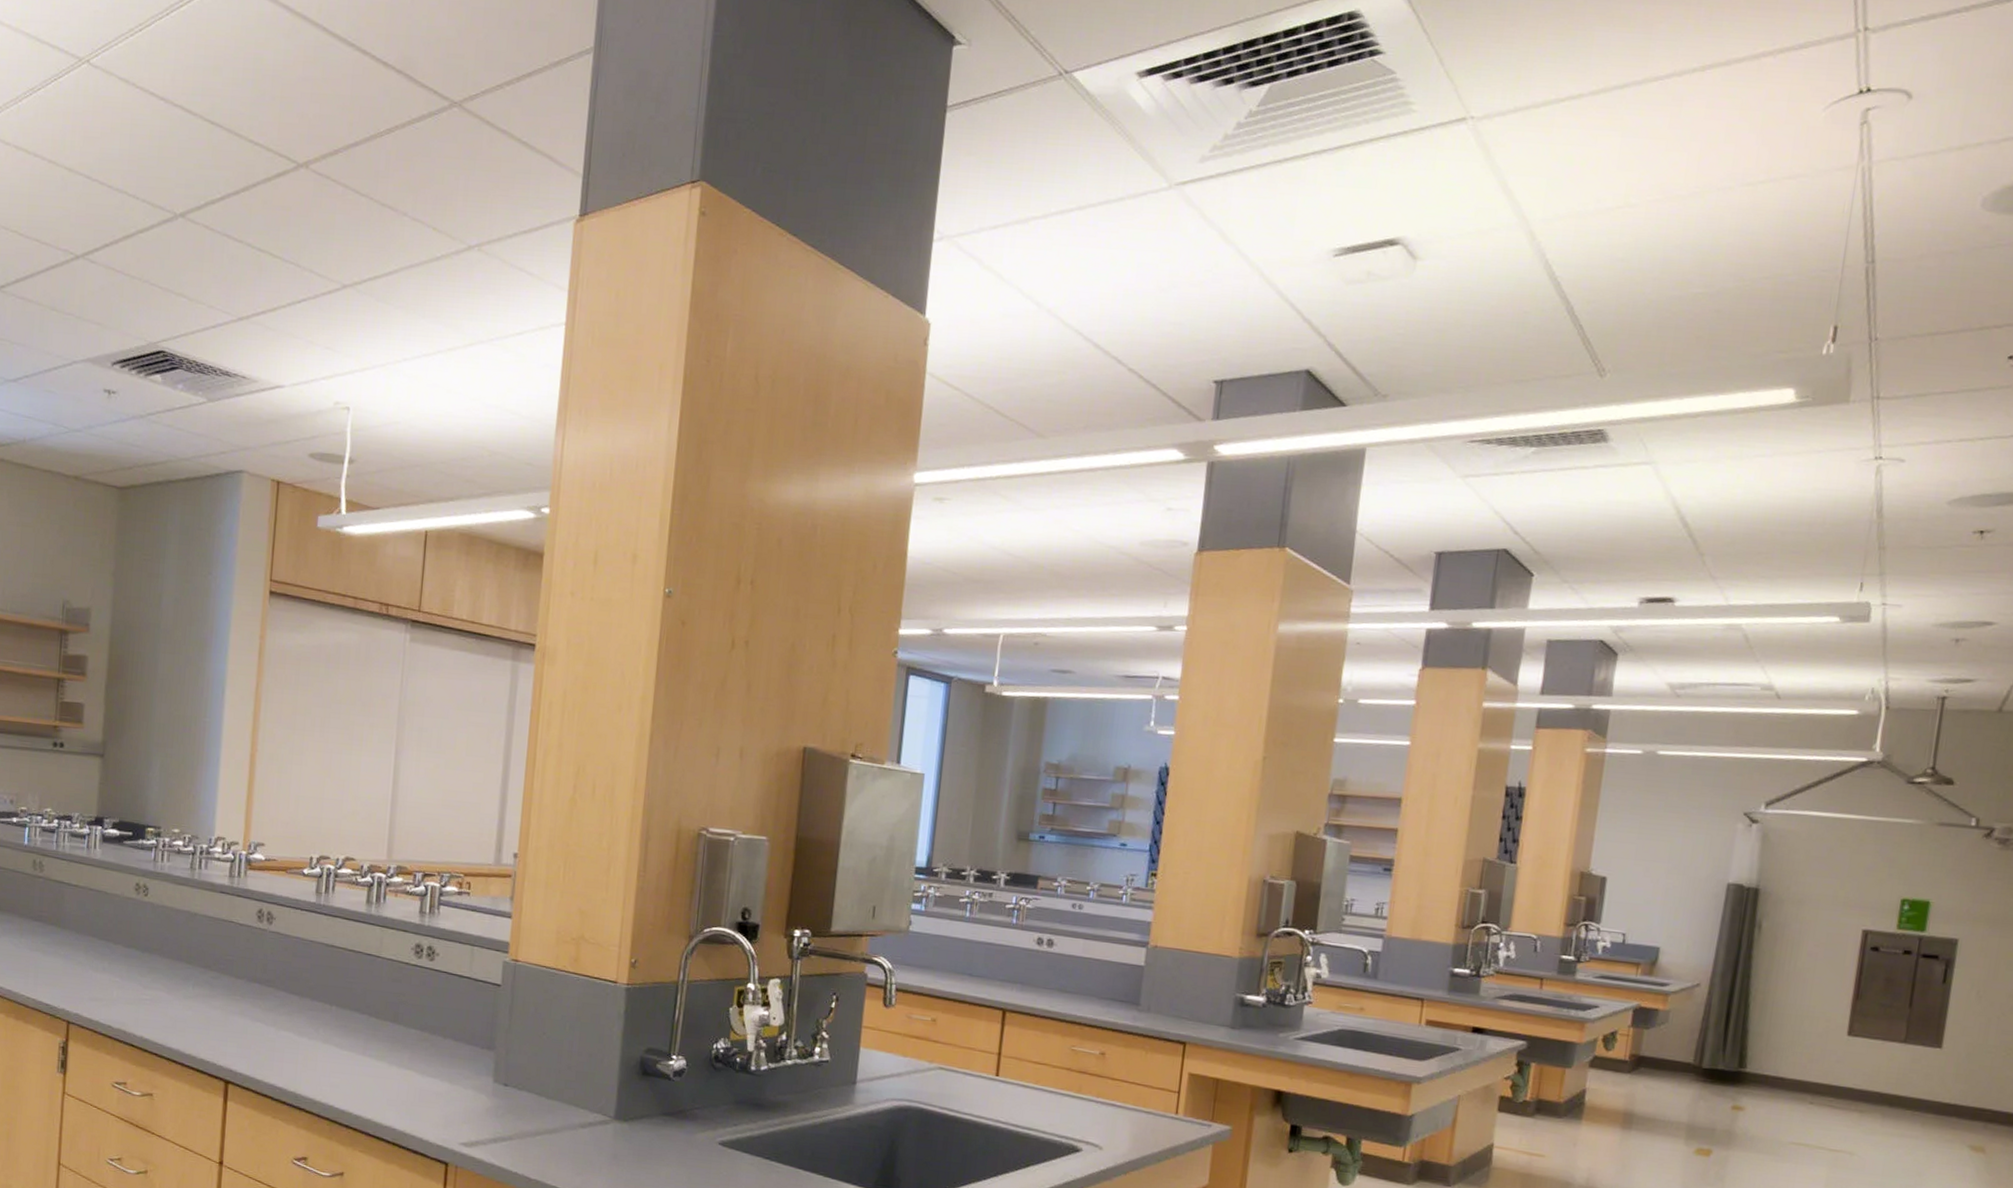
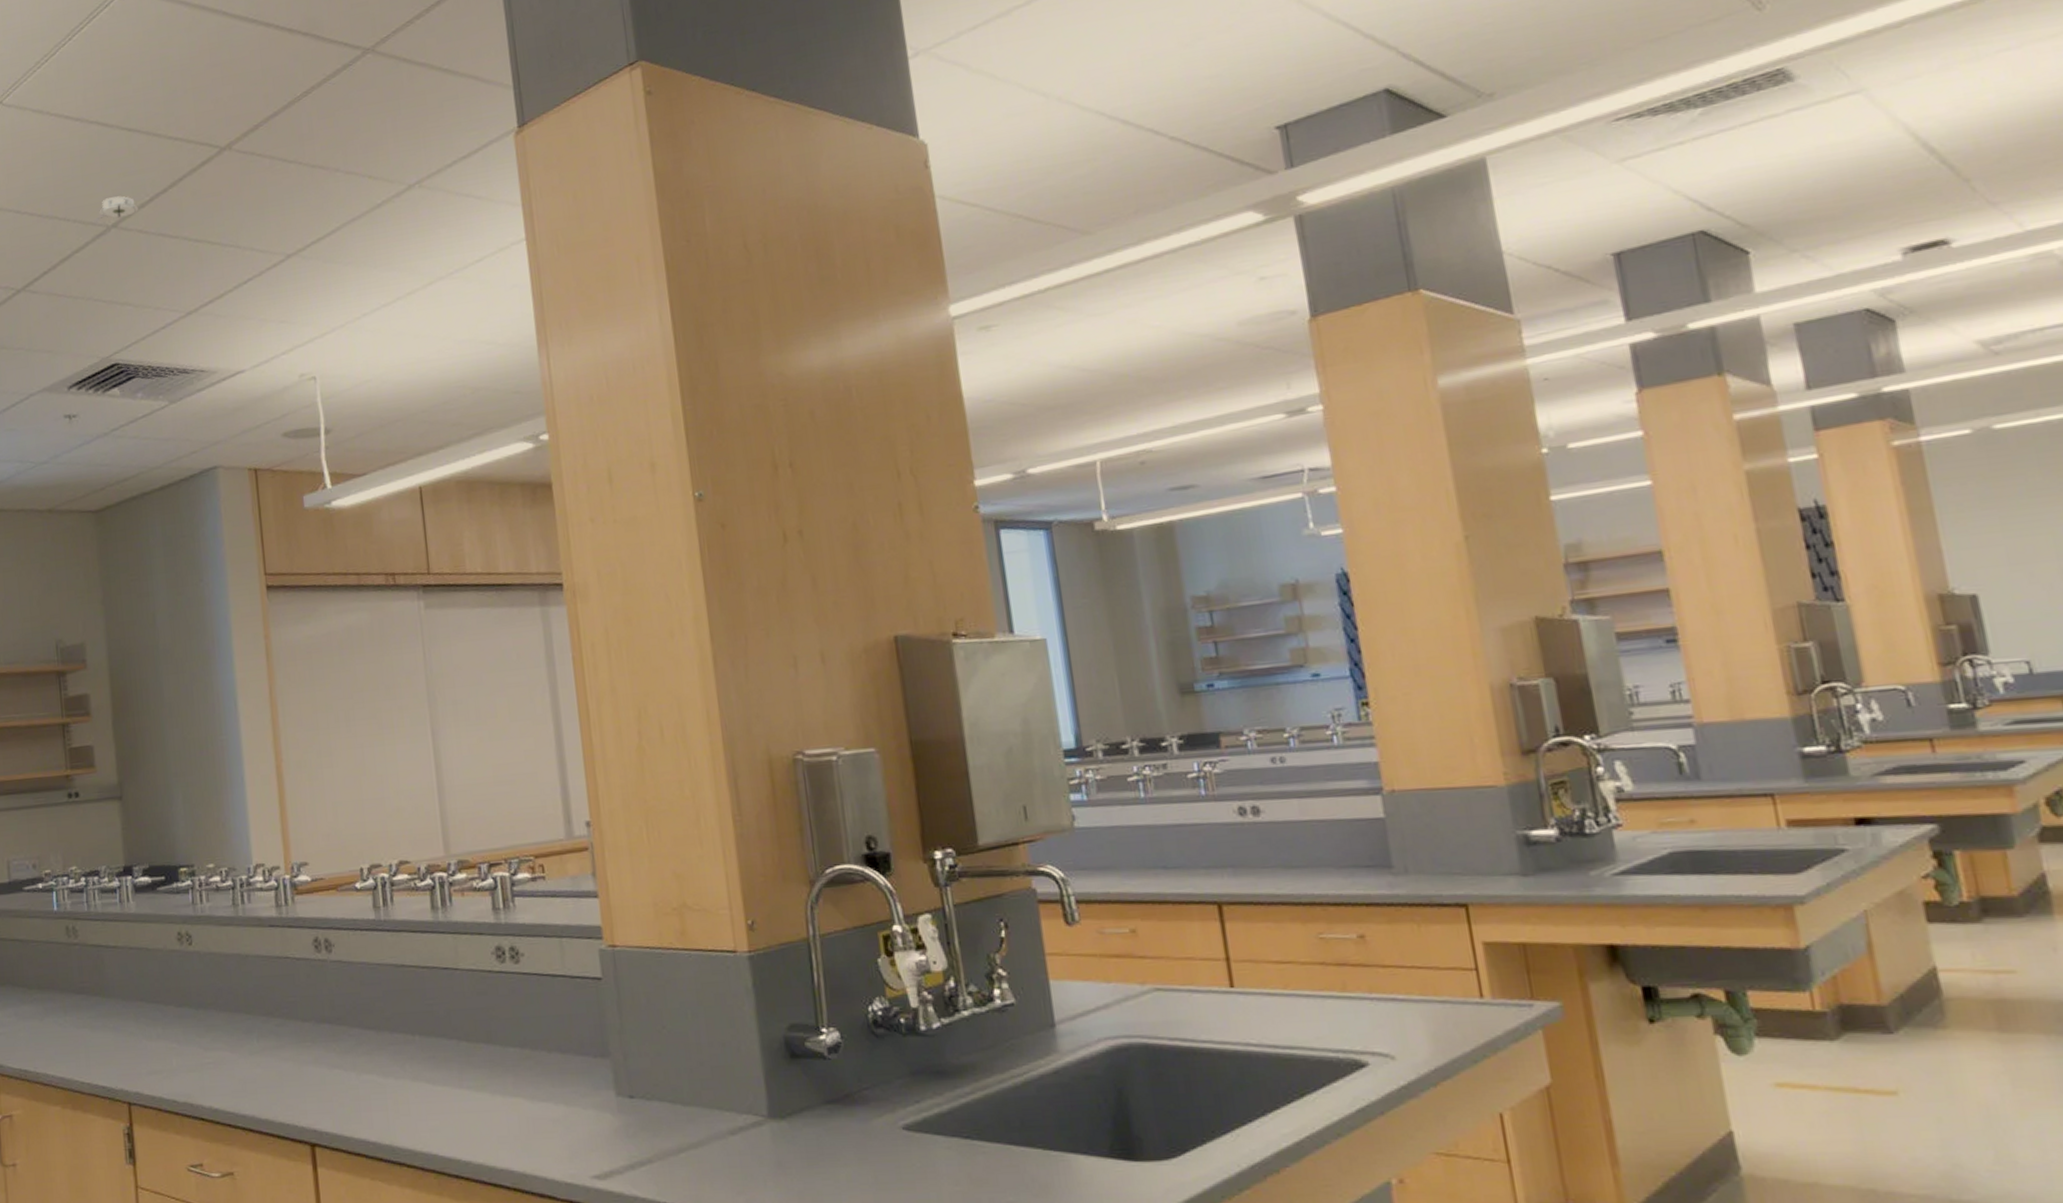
smoke detector: none [167,186,208,209] -> present [98,196,138,219]

